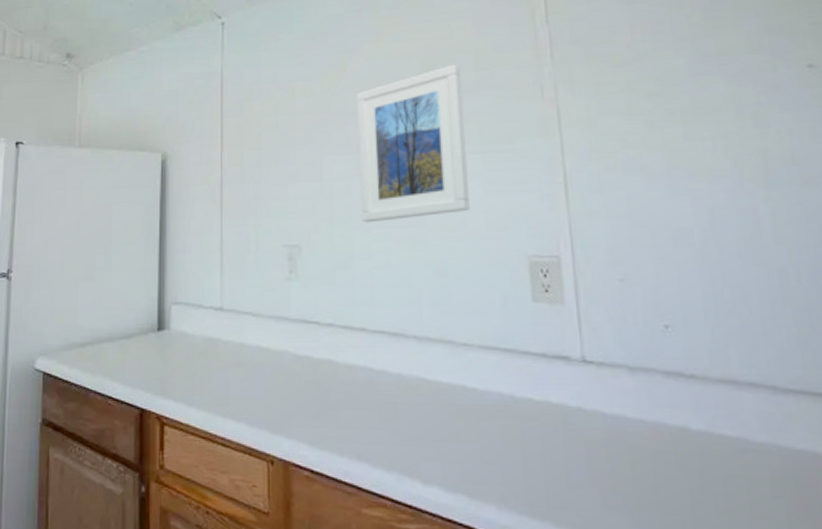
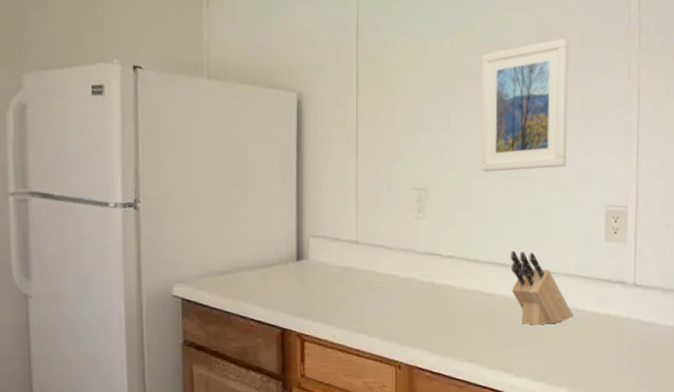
knife block: none [405,316,498,415] -> present [510,250,573,326]

